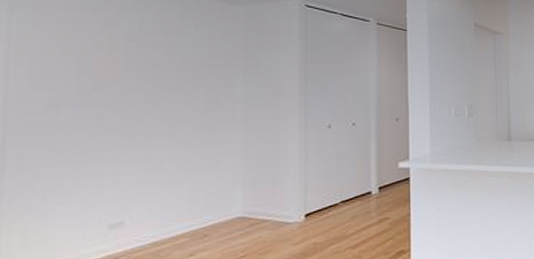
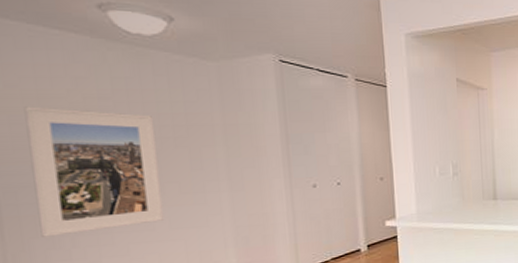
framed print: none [42,47,176,179] -> present [24,106,165,237]

